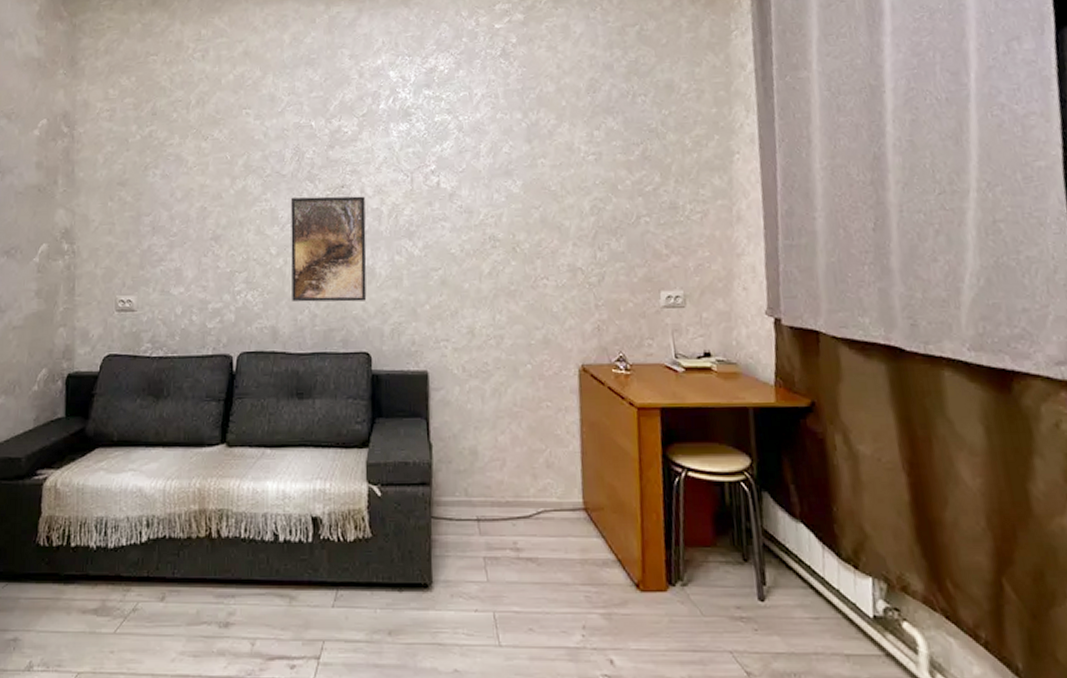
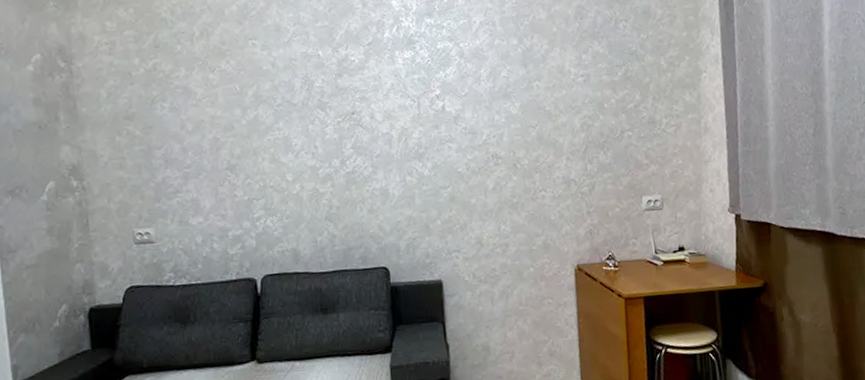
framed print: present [290,196,367,302] -> none [303,121,382,225]

